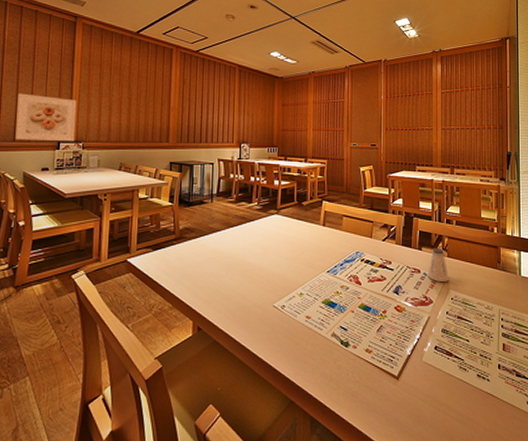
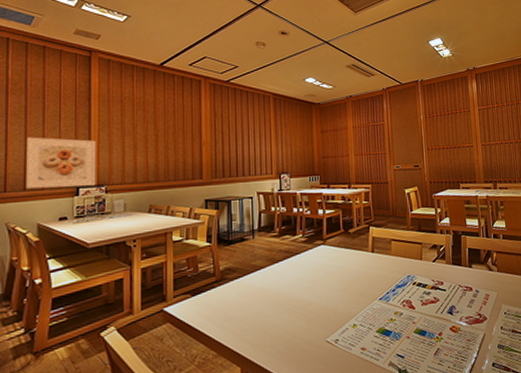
saltshaker: present [428,248,450,282] -> none [479,264,502,298]

